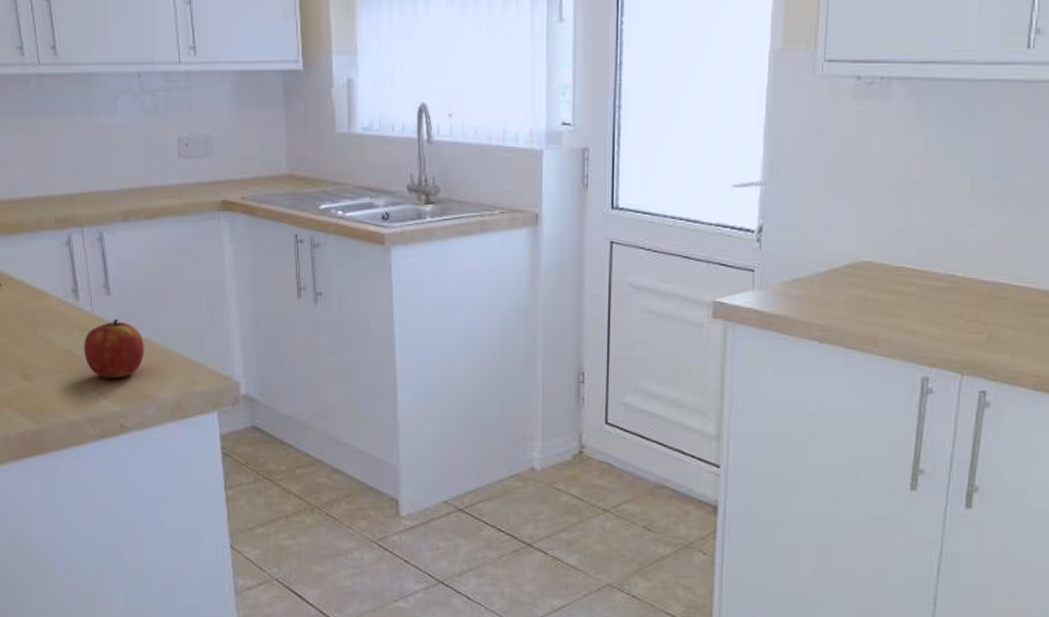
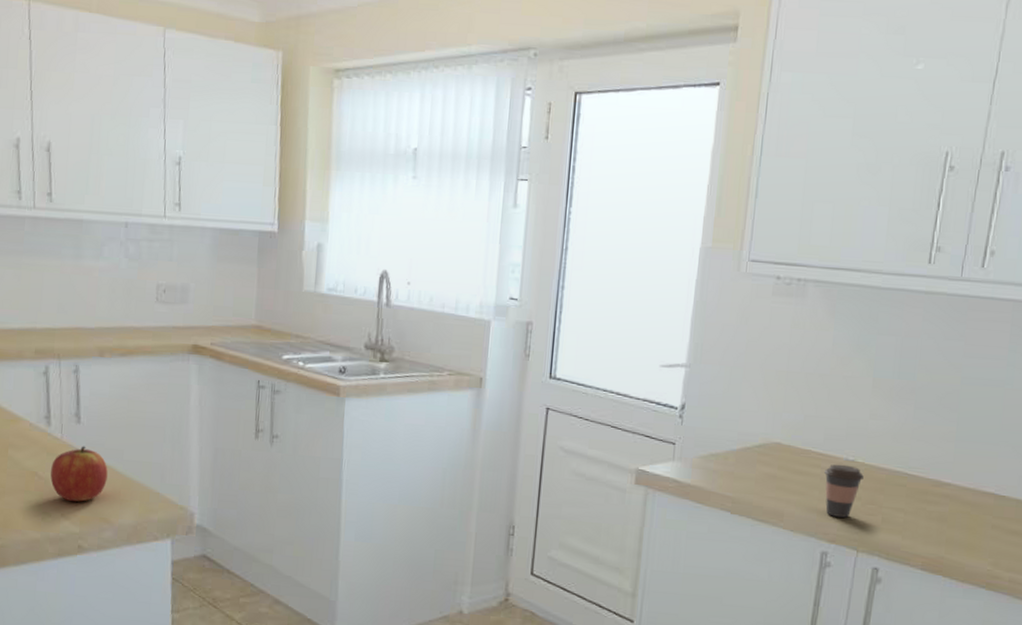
coffee cup: none [921,280,965,339] -> present [824,464,864,518]

